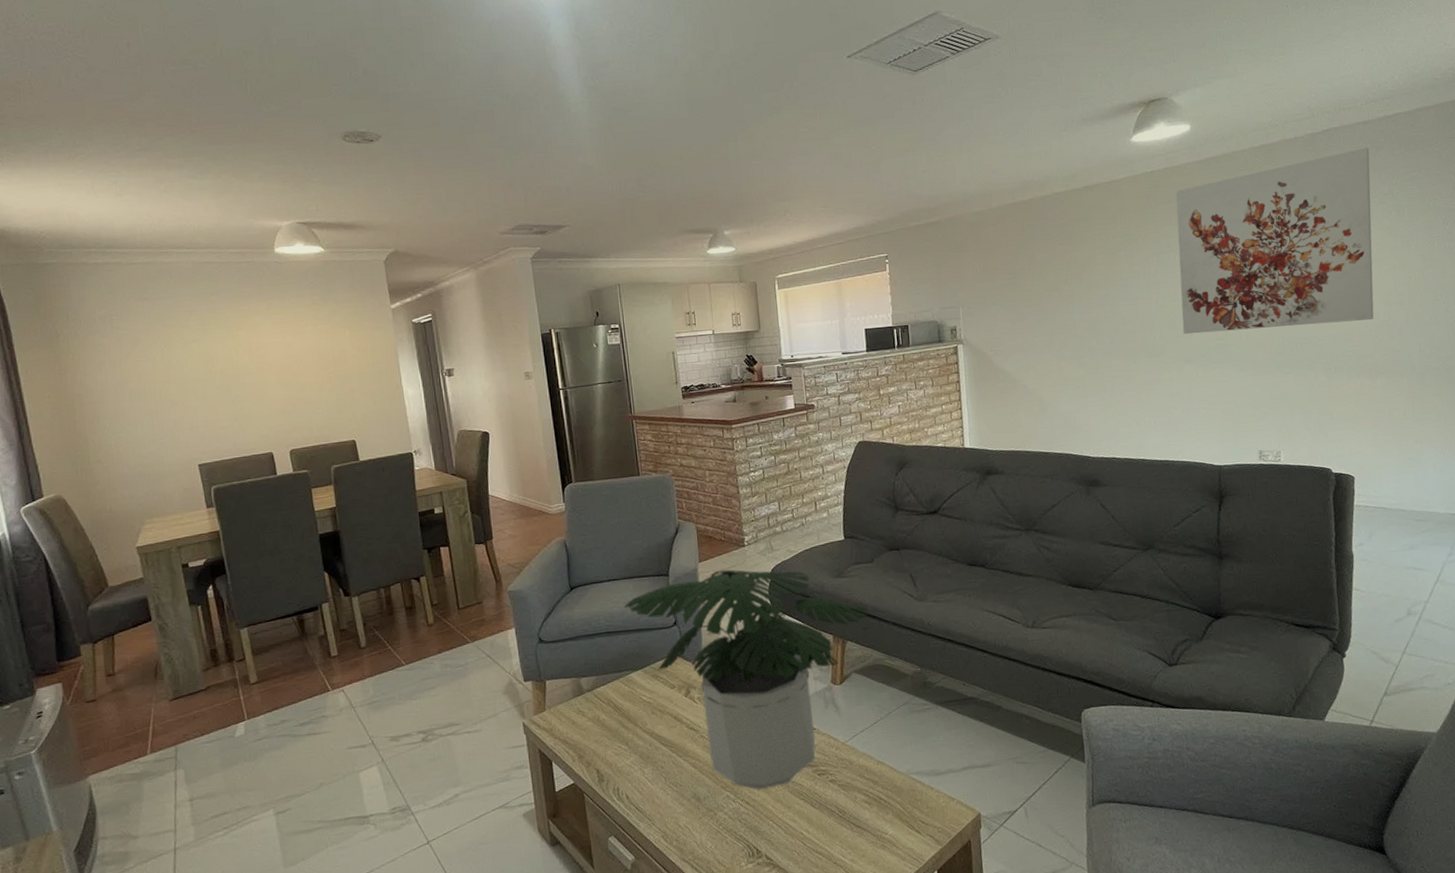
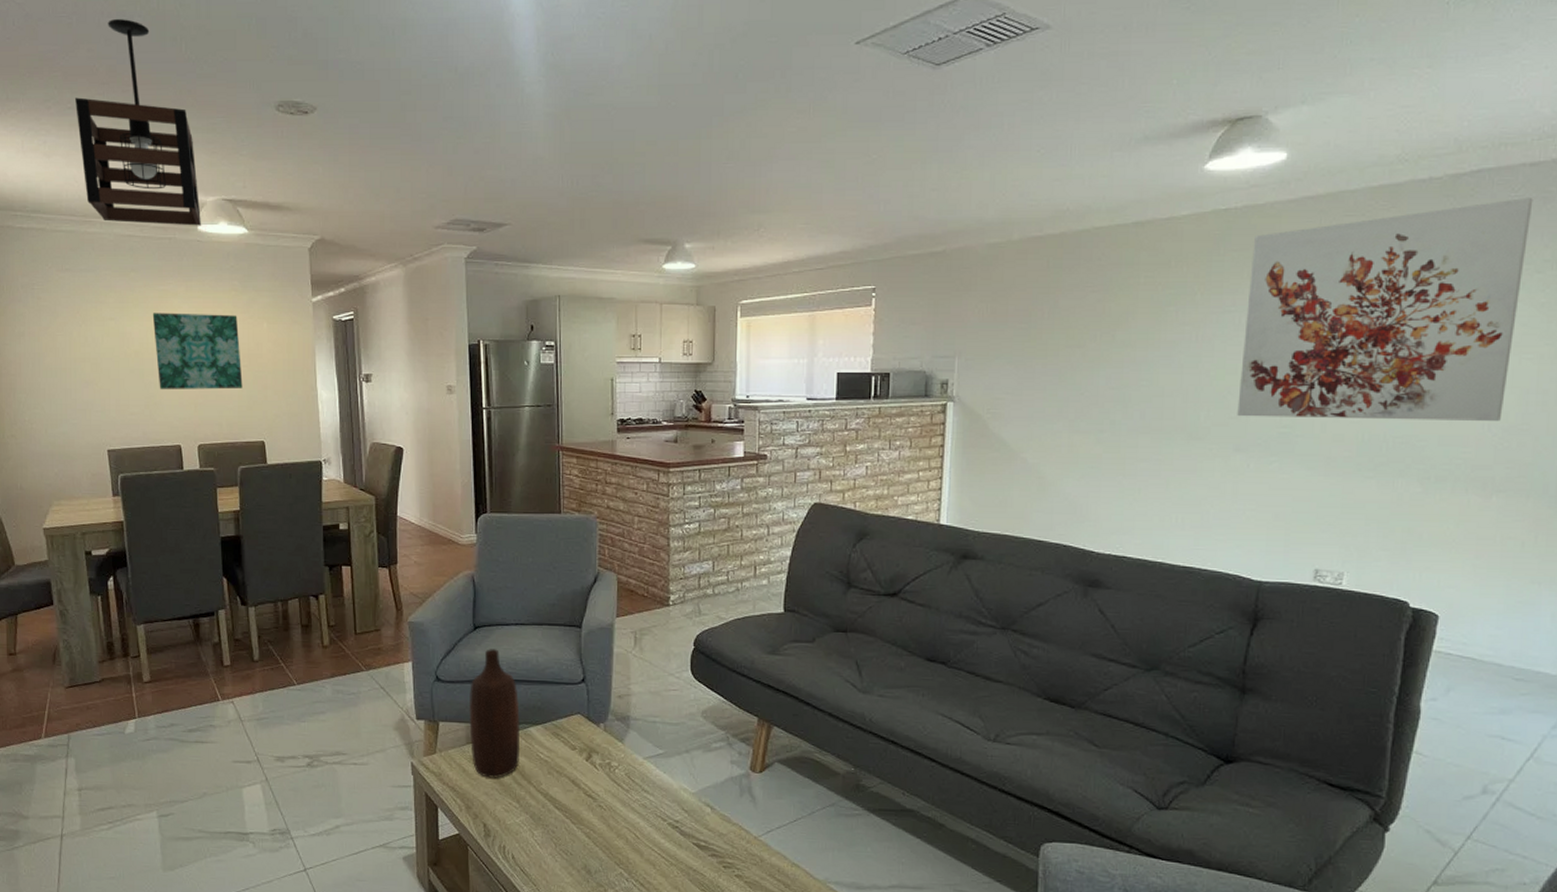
pendant light: none [144,66,278,251] -> present [75,18,201,226]
wall art: none [235,327,330,403] -> present [152,313,243,390]
bottle: none [571,605,624,726] -> present [469,649,520,778]
potted plant: present [624,569,868,790] -> none [529,629,802,873]

